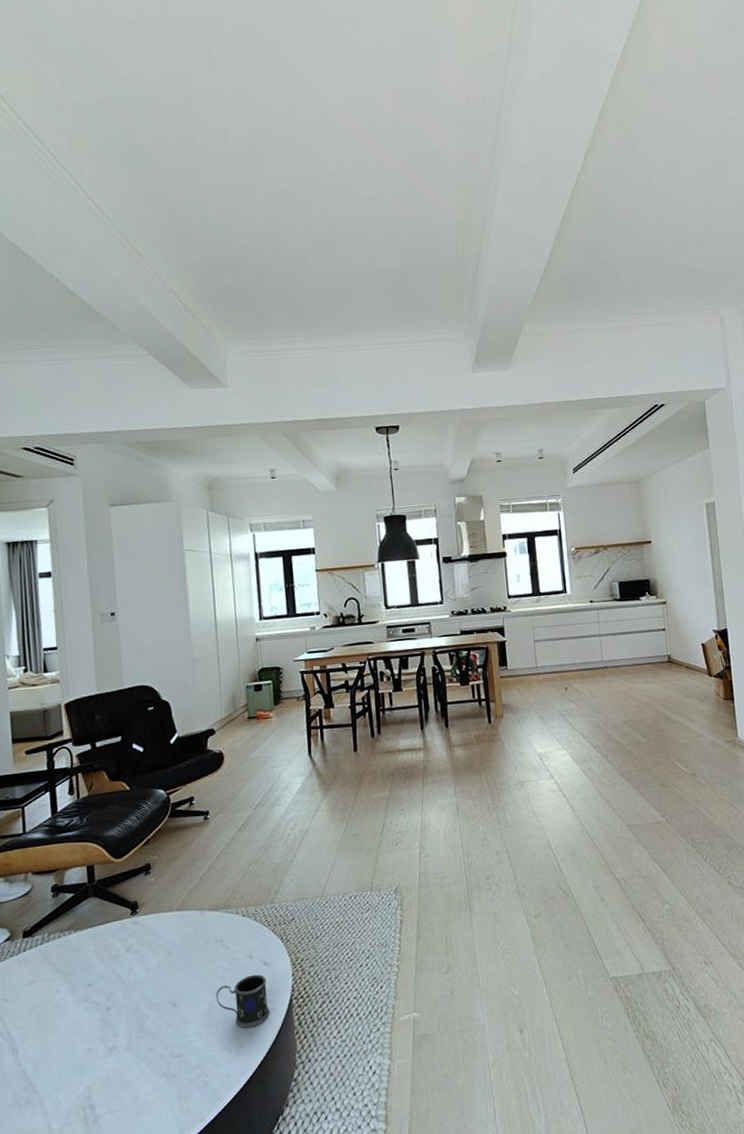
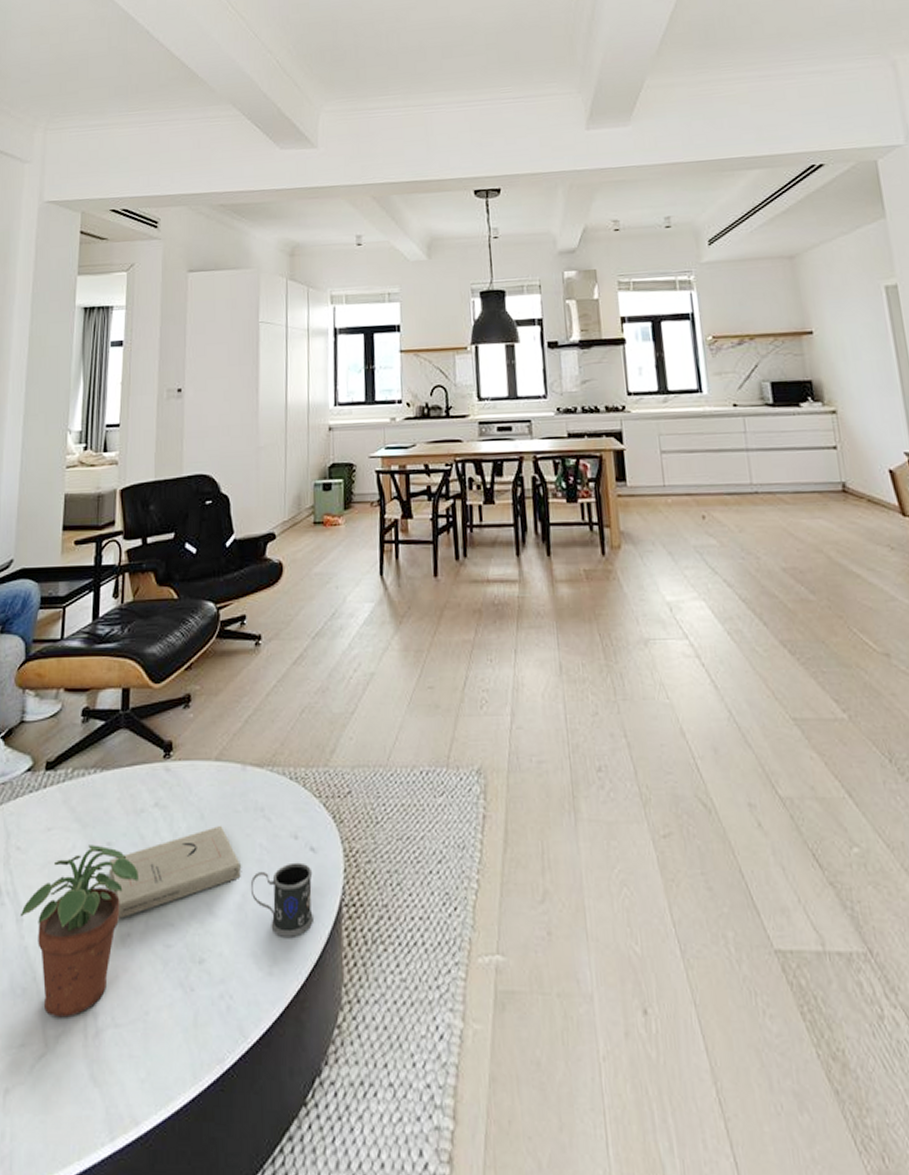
potted plant: none [15,987,119,1115] -> present [20,845,139,1018]
book: none [91,957,207,1037] -> present [108,825,241,919]

